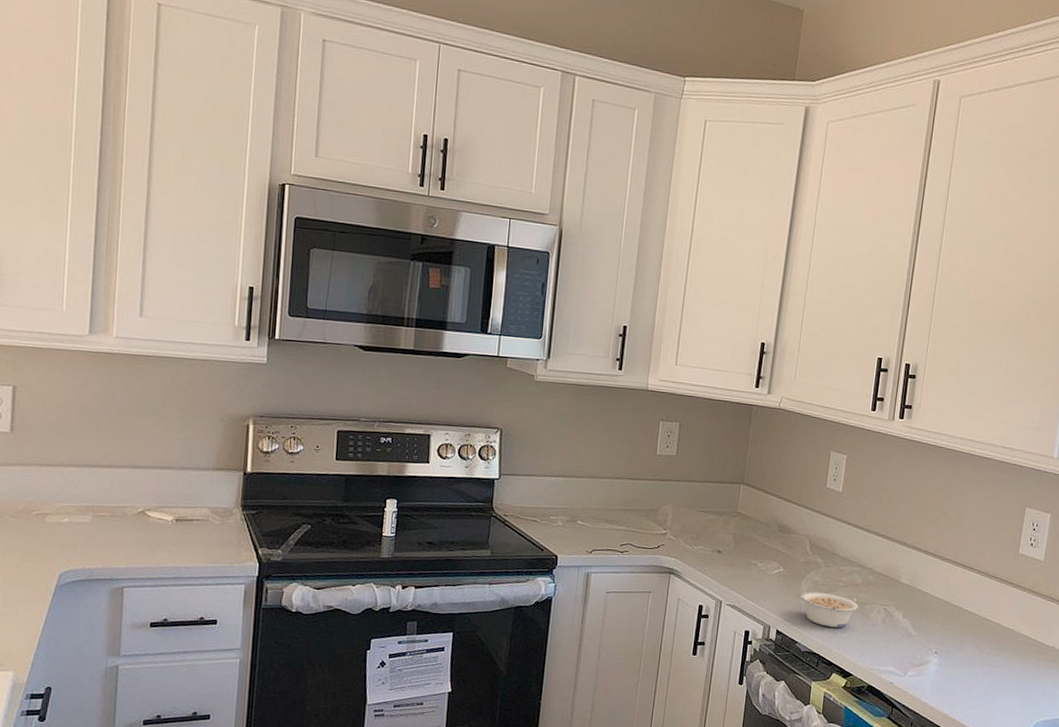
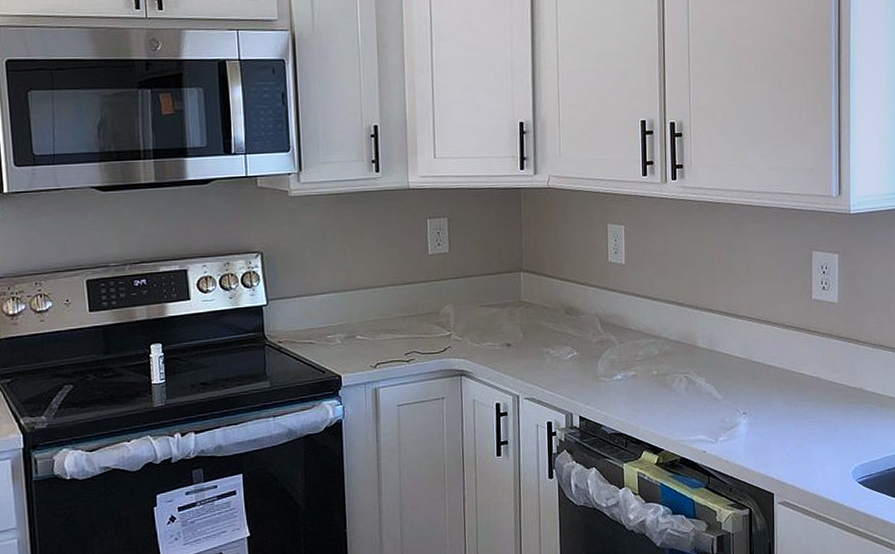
legume: present [800,591,858,628] -> none [599,370,659,405]

